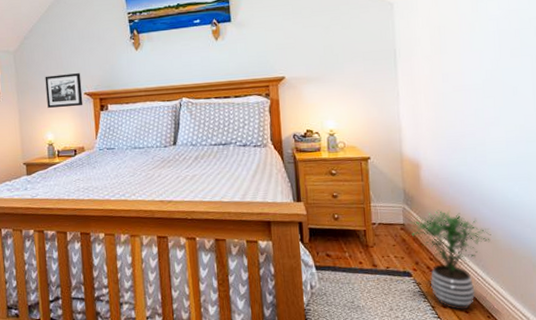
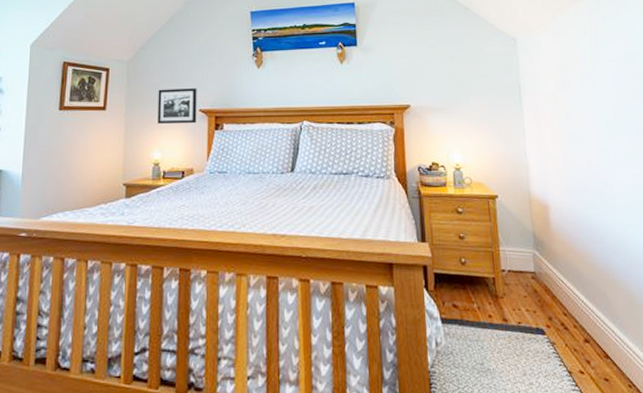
potted plant: present [410,210,491,310] -> none [541,257,626,377]

